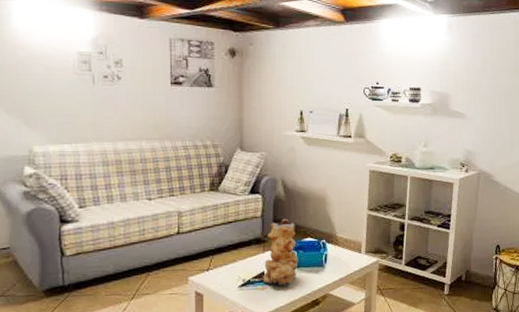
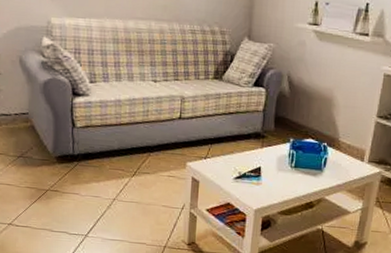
vase: present [263,218,298,285] -> none [259,115,297,184]

